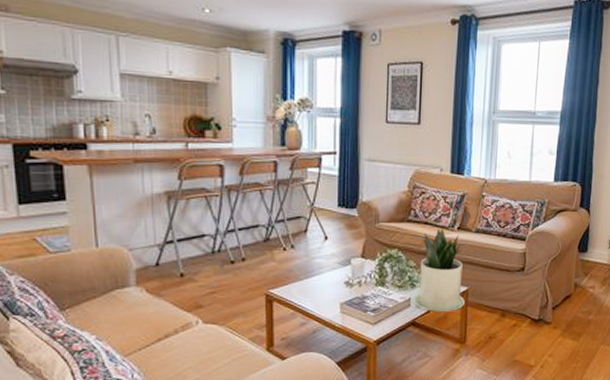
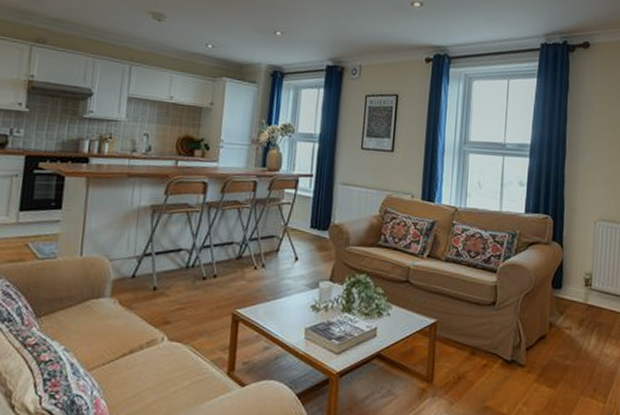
planter: present [413,227,465,313] -> none [380,254,433,346]

